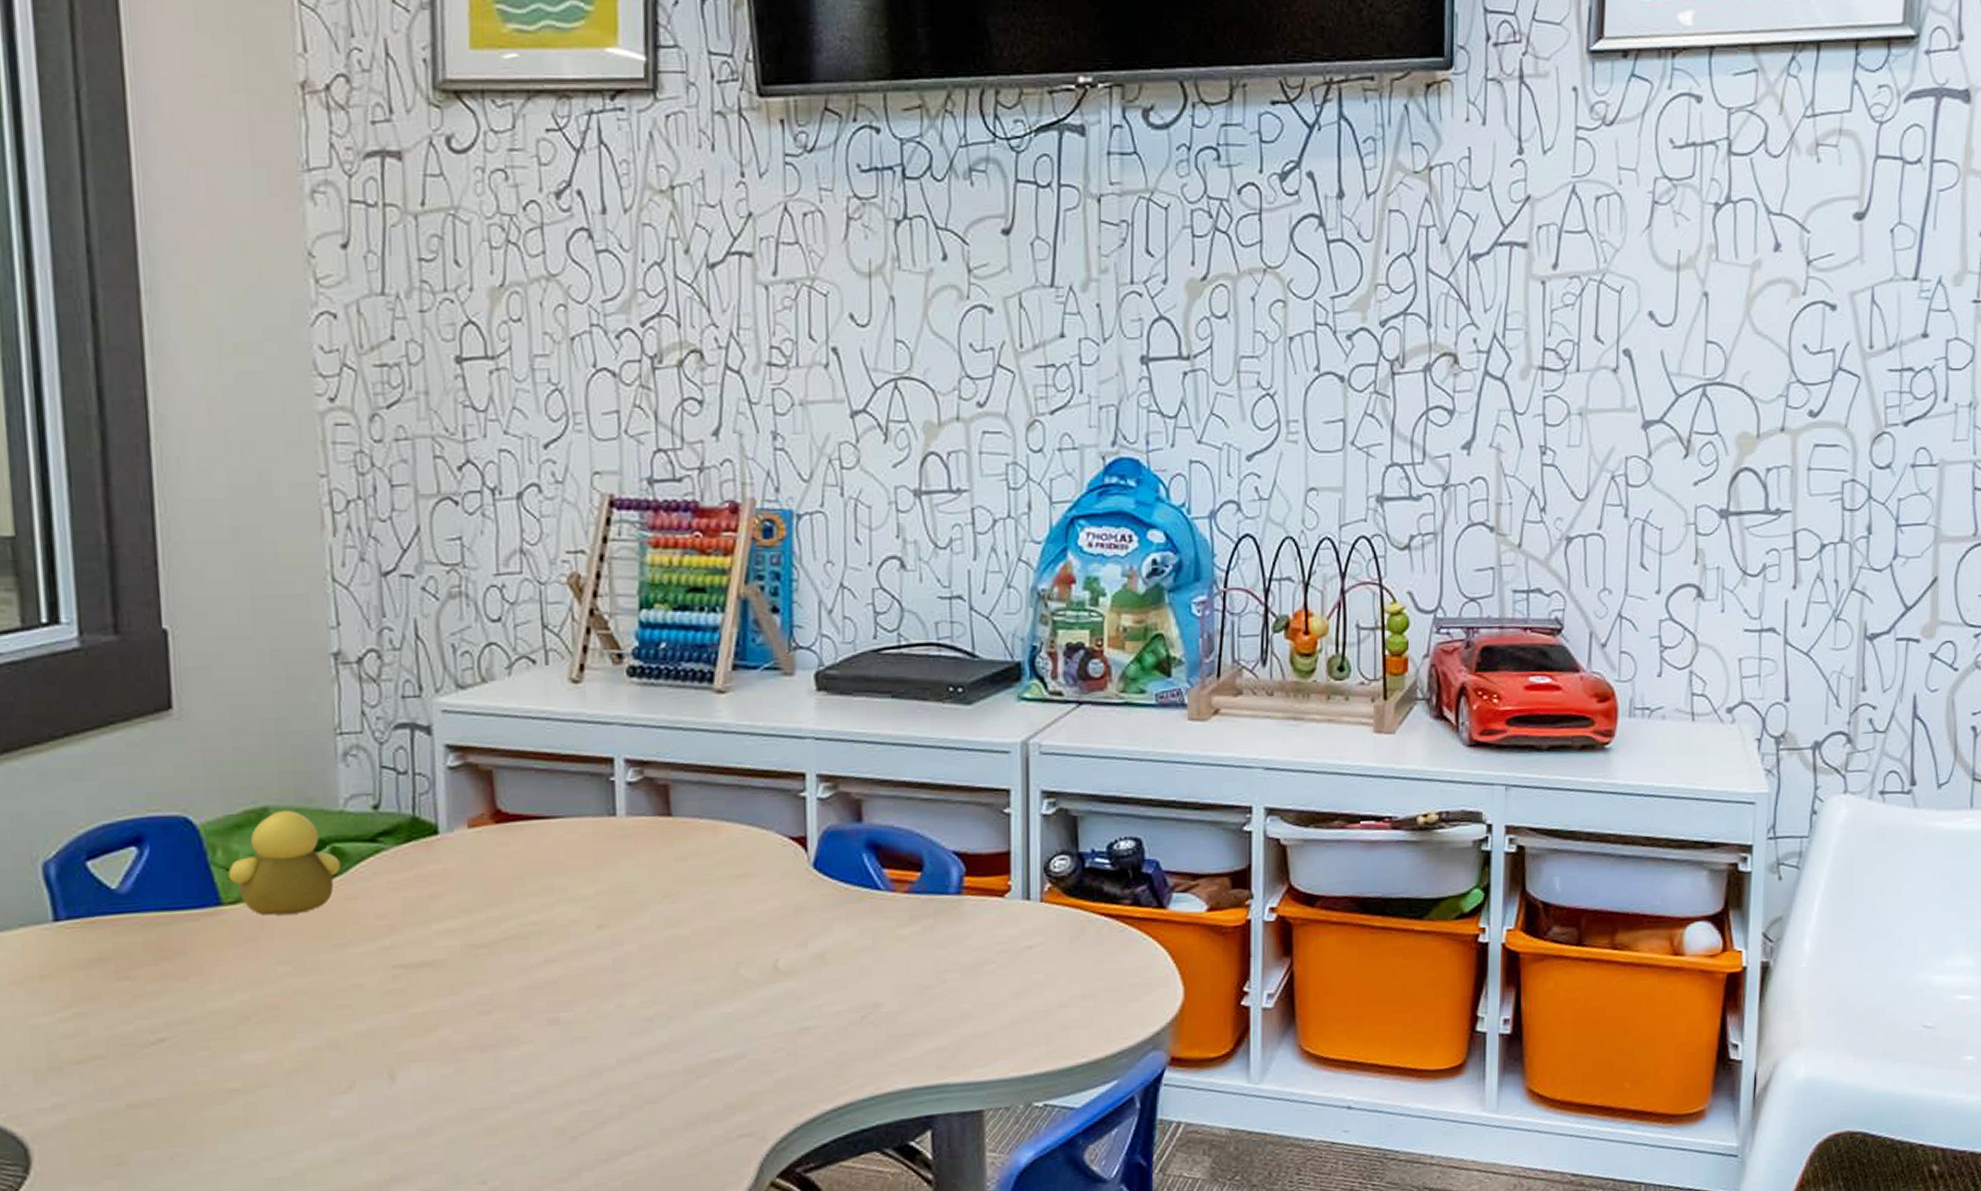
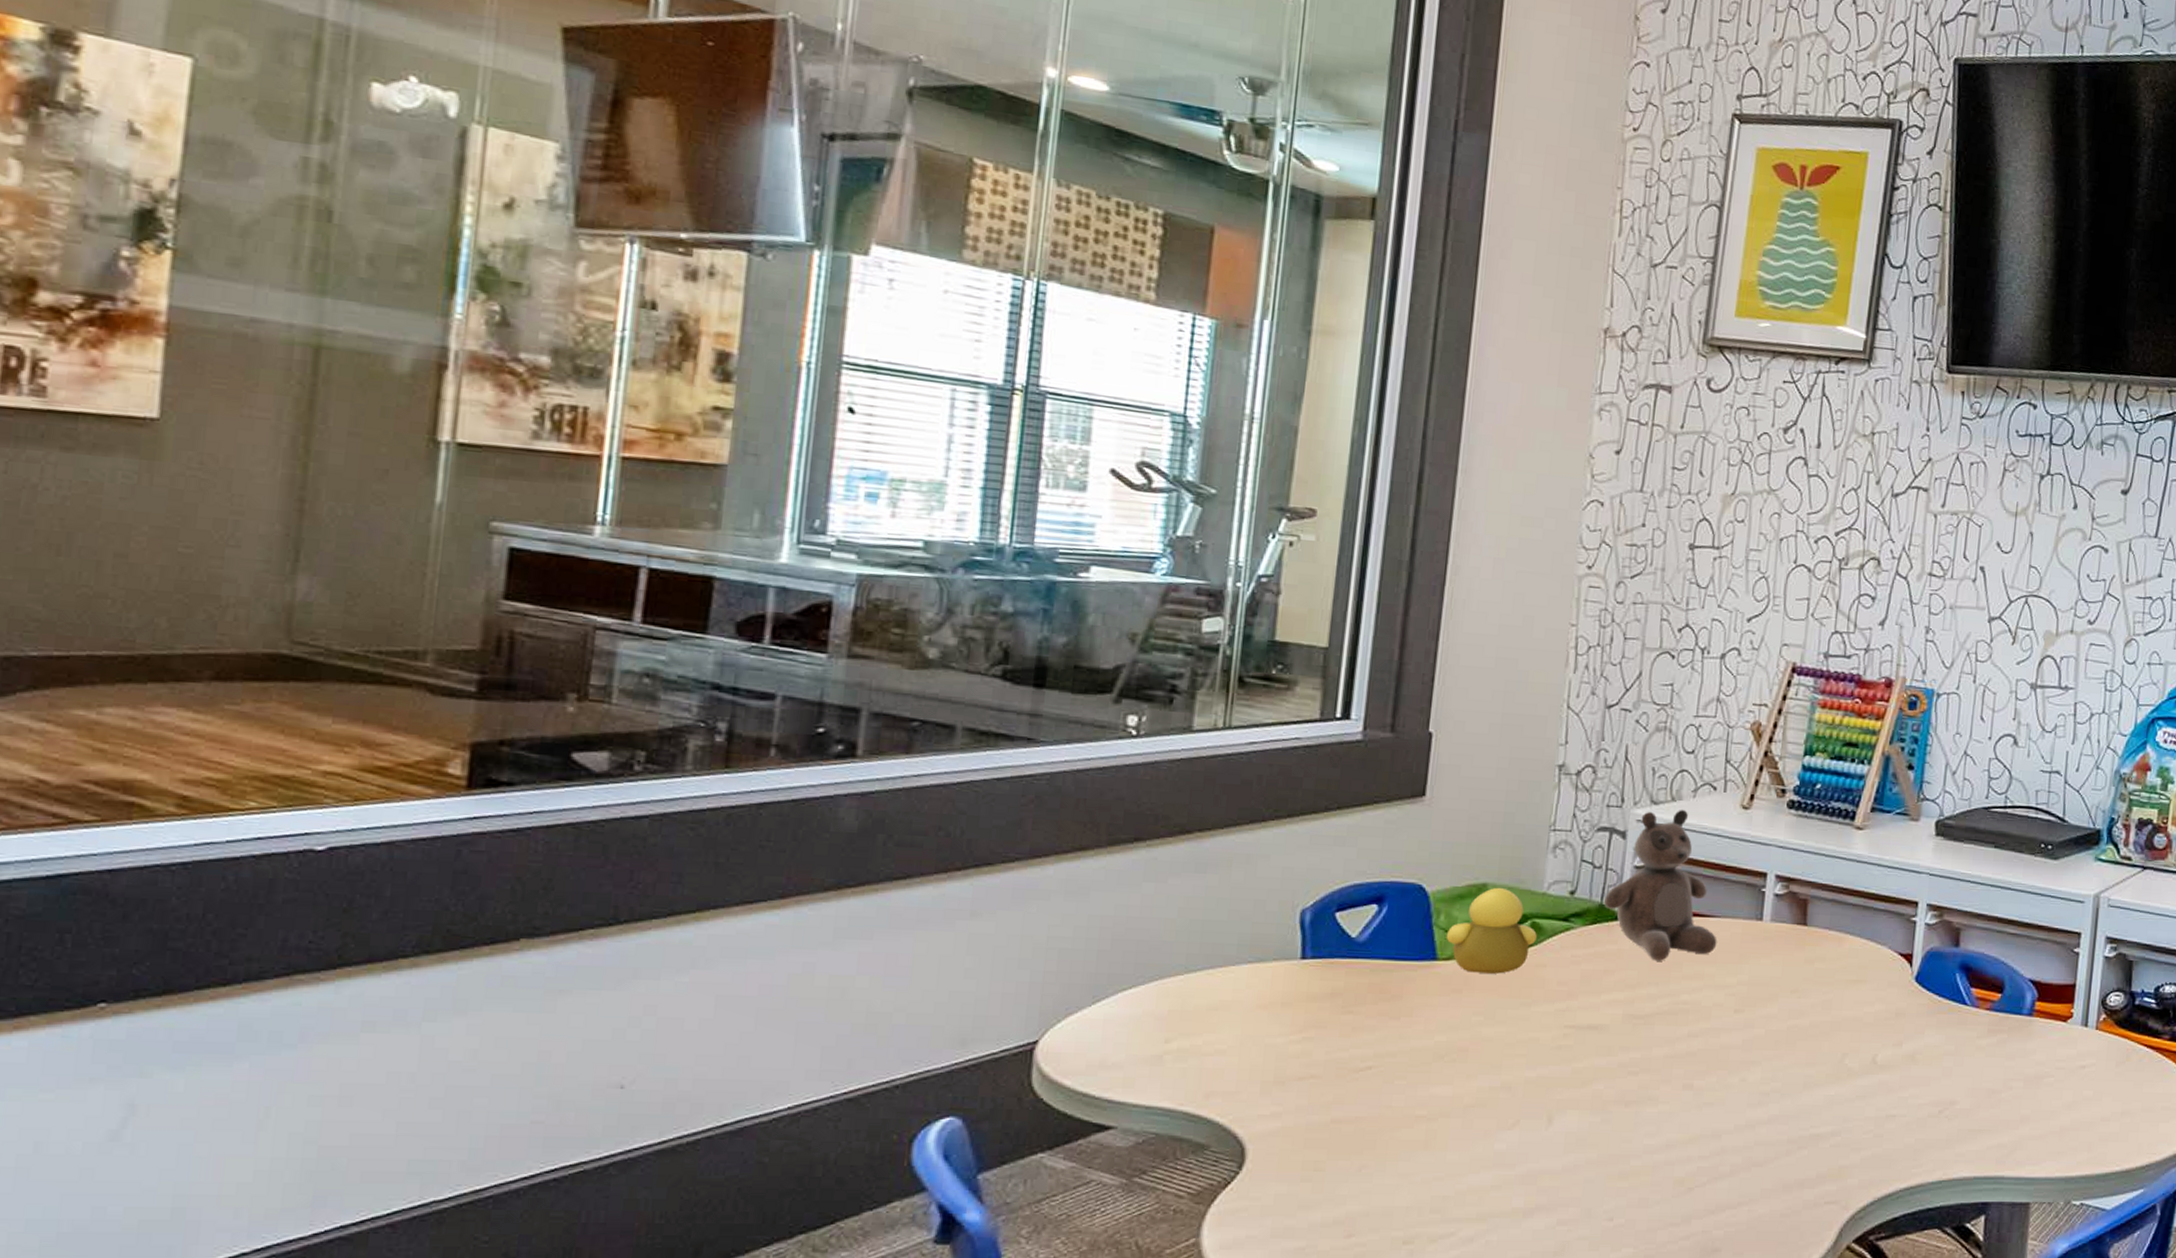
stuffed animal: none [416,691,564,878] -> present [1603,809,1717,961]

